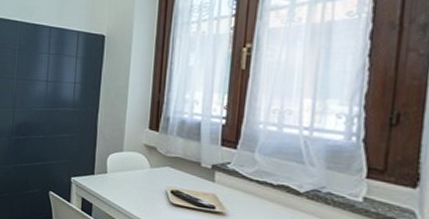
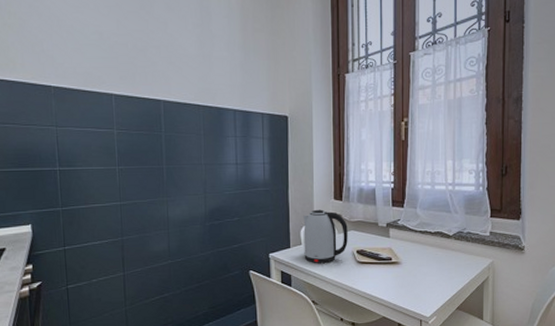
kettle: none [108,137,163,198] -> present [303,209,348,264]

